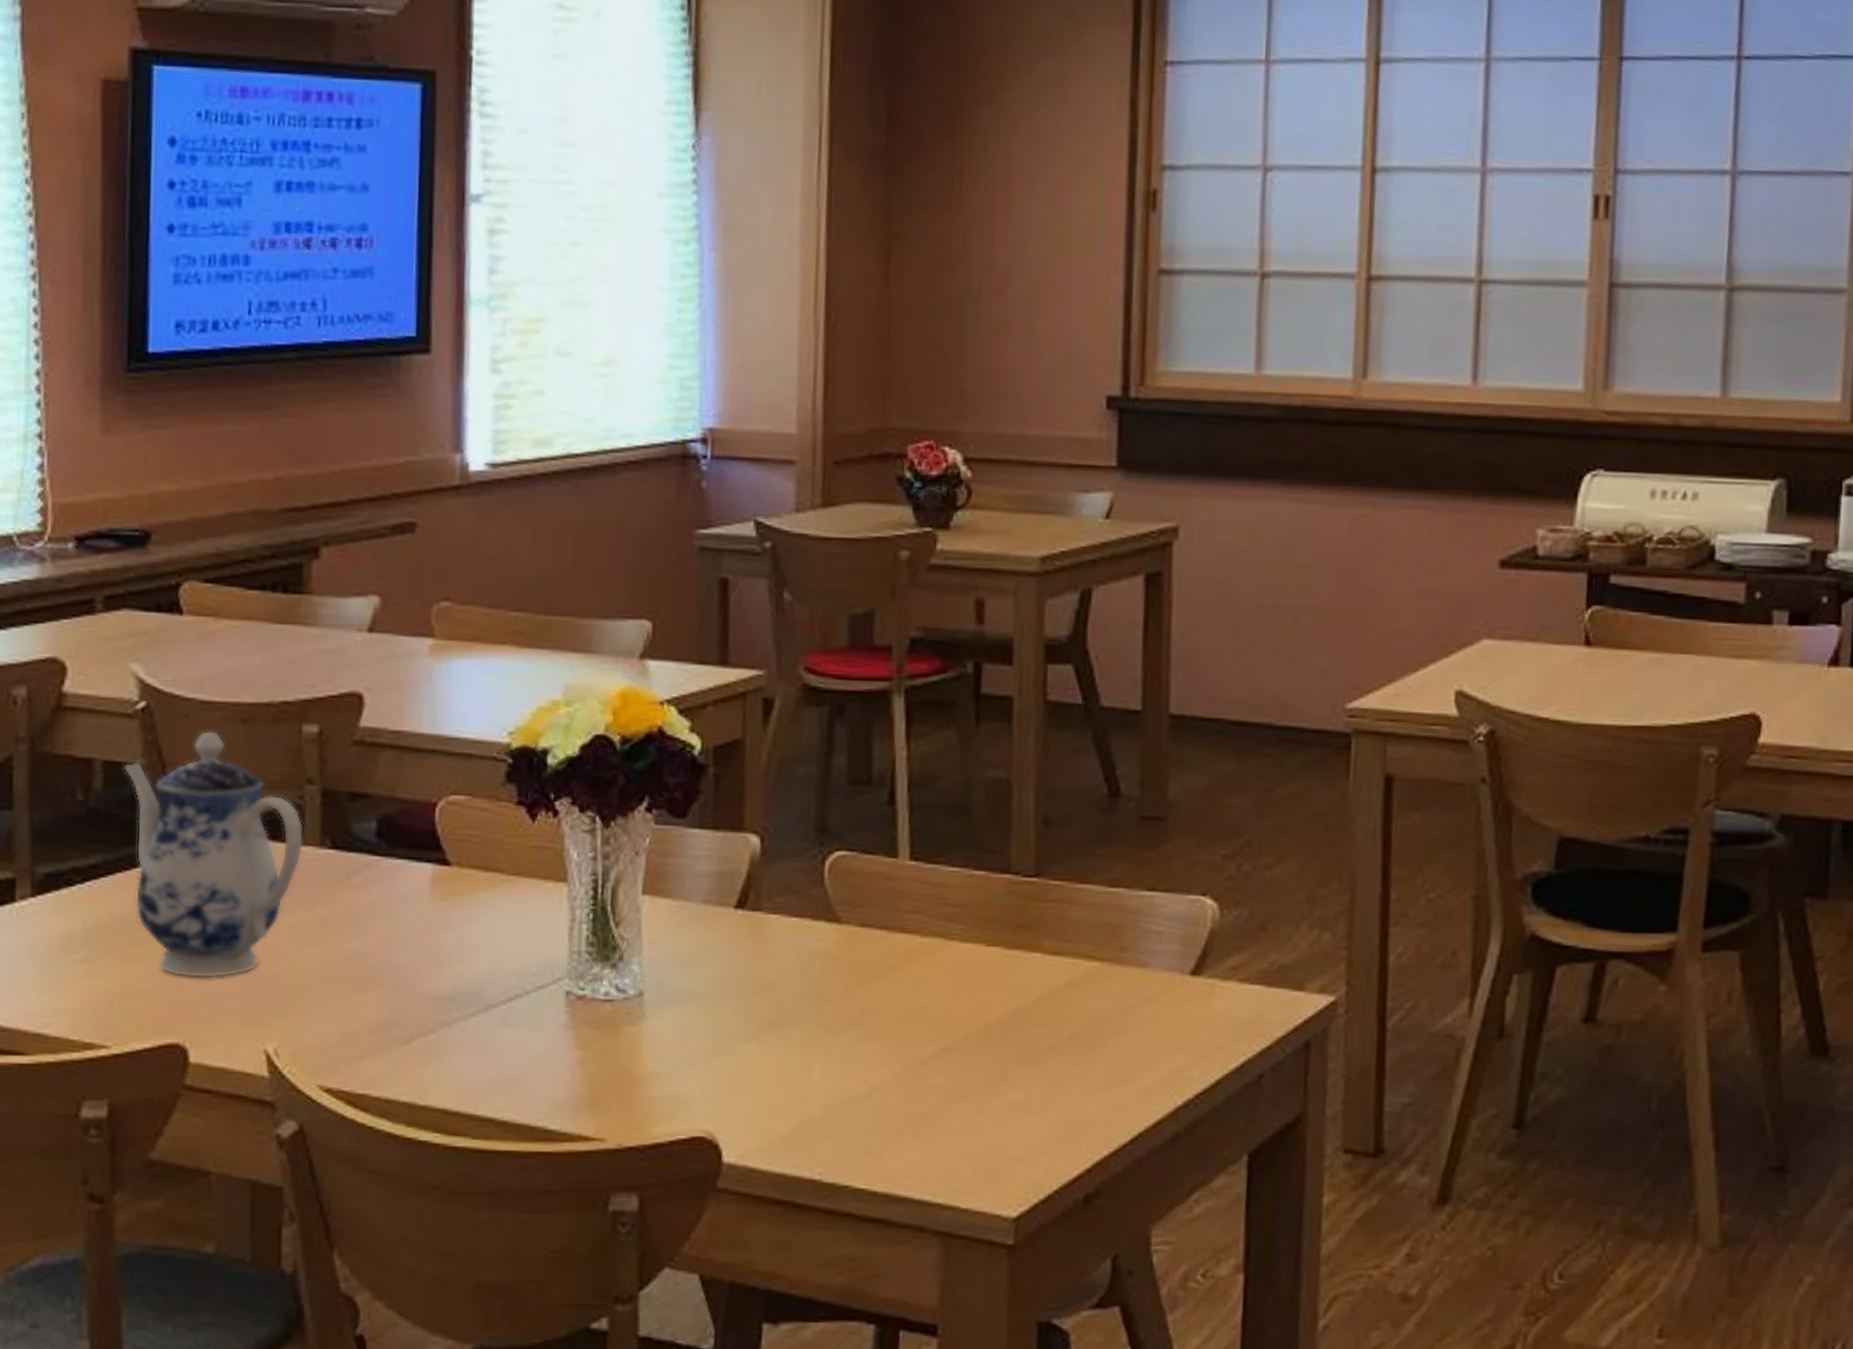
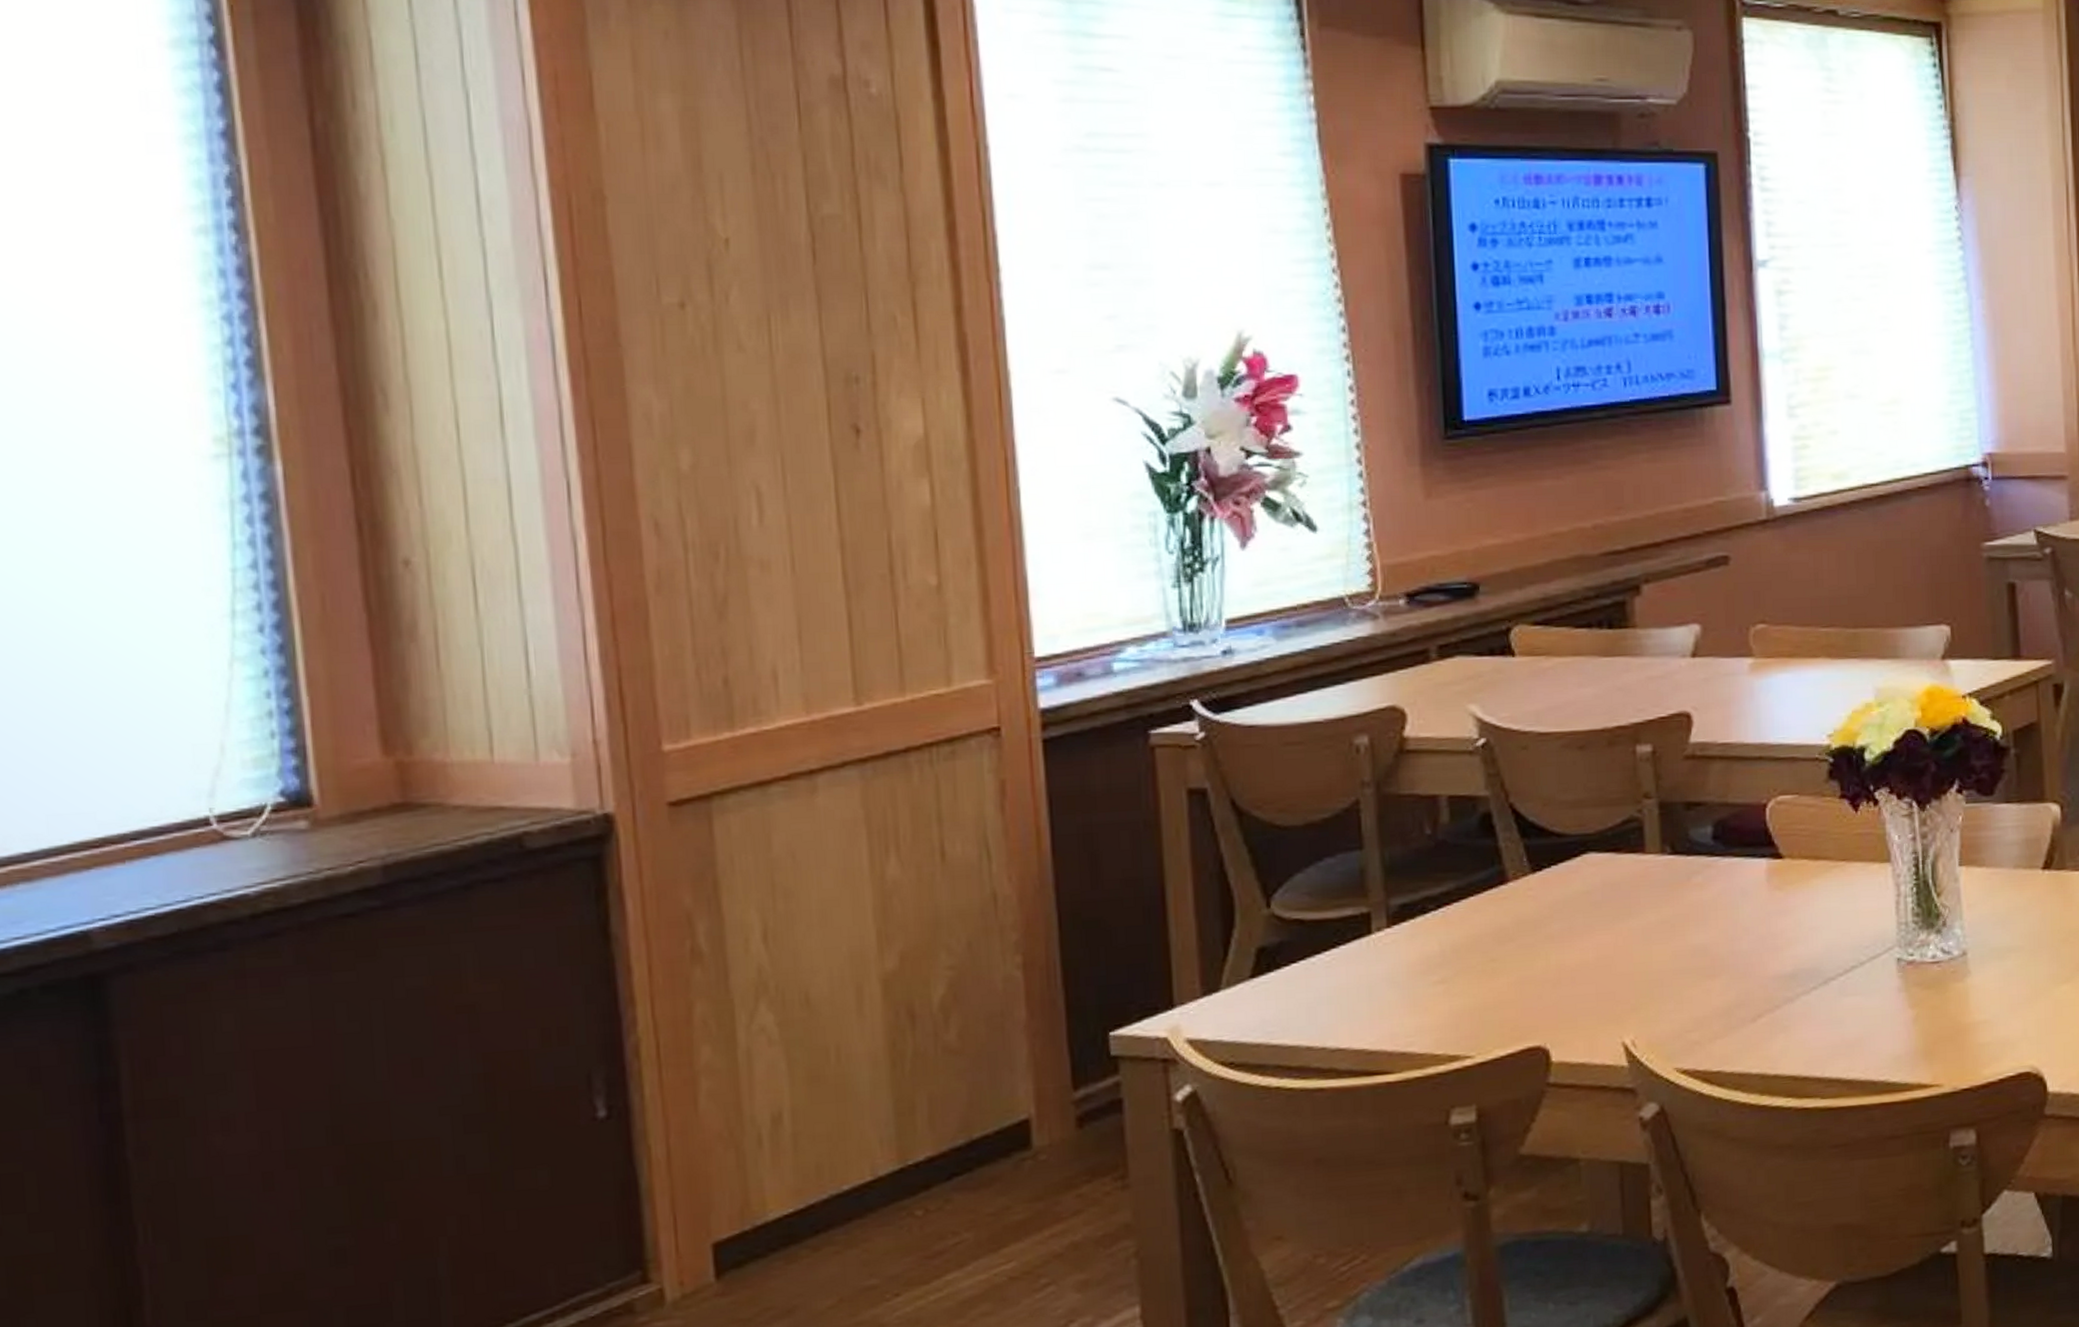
teapot: present [123,730,305,979] -> none [1468,759,1646,985]

